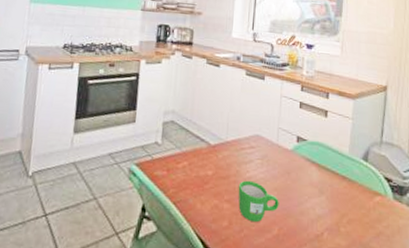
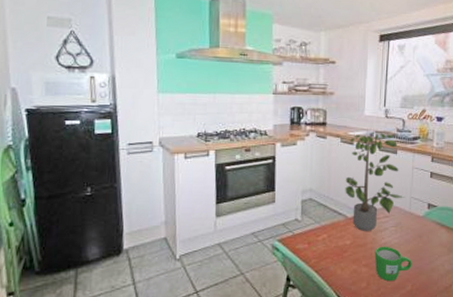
potted plant: none [209,54,273,162] -> present [345,131,405,231]

